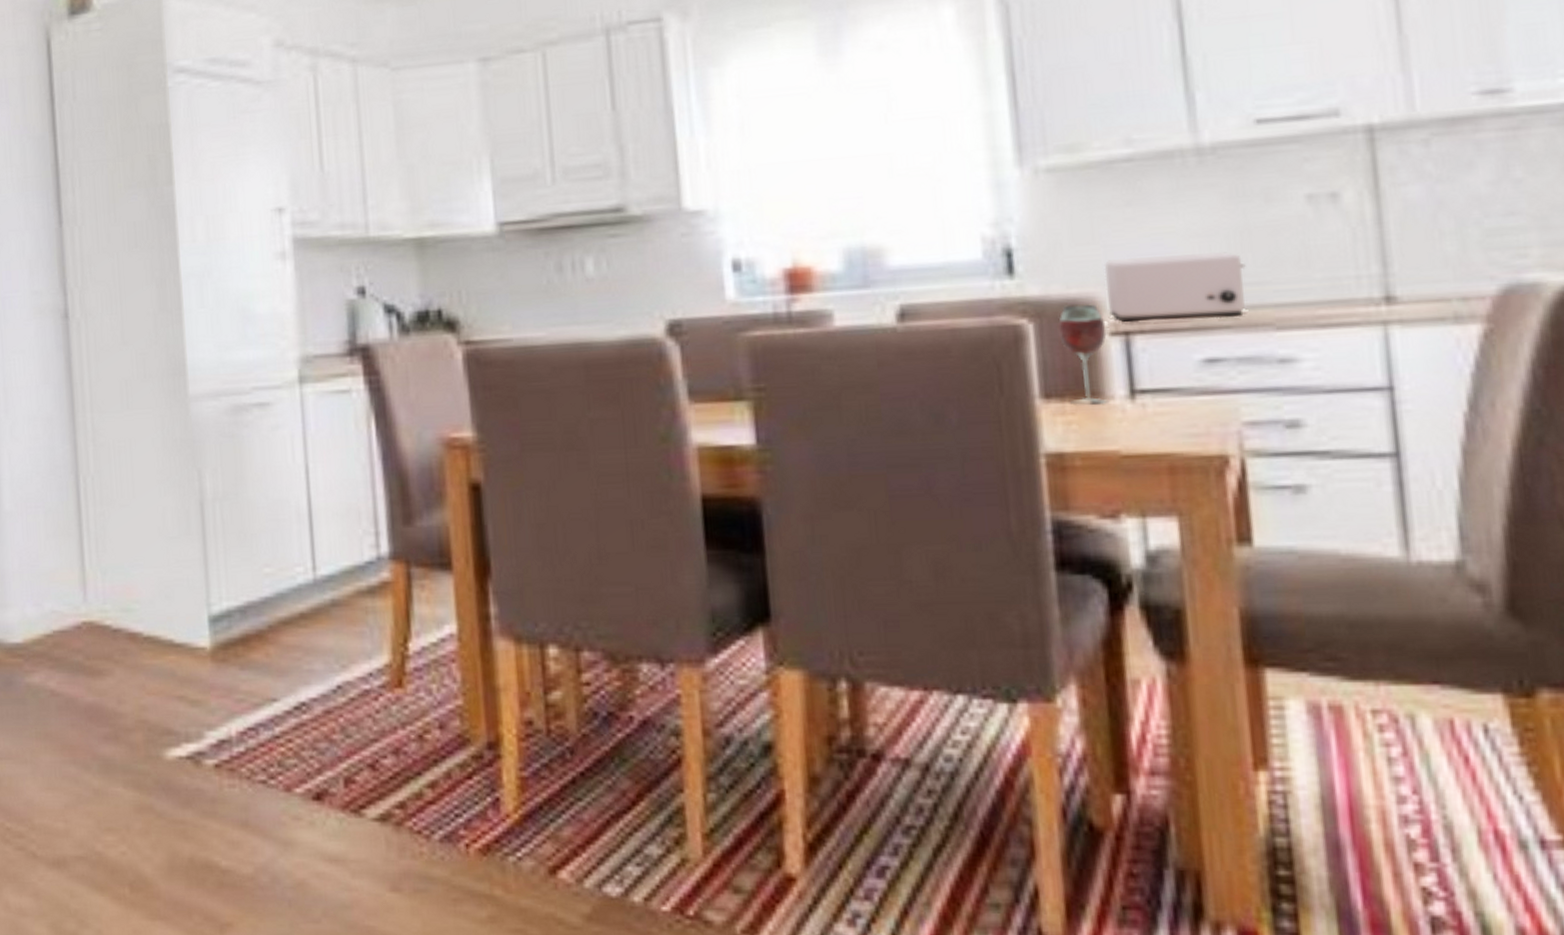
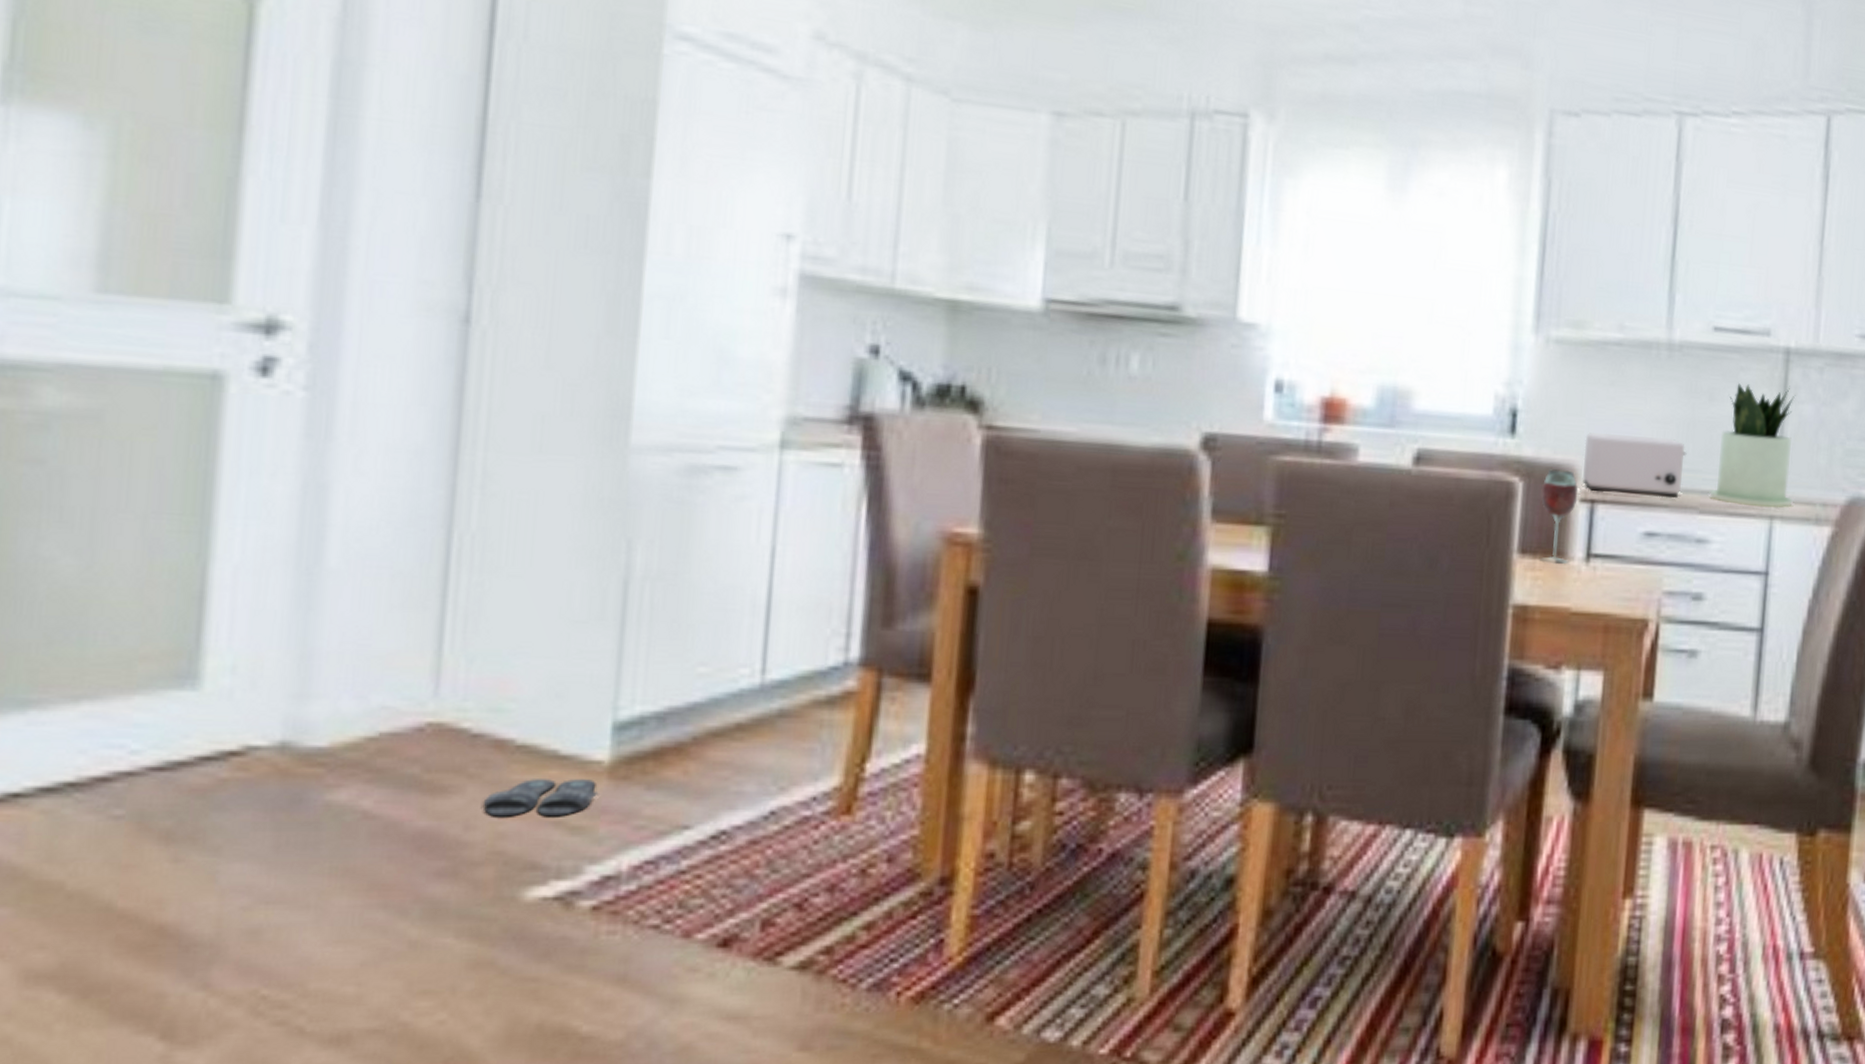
slippers: none [128,662,207,693] -> present [484,779,599,817]
planter: none [1286,168,1416,315] -> present [1709,383,1796,508]

